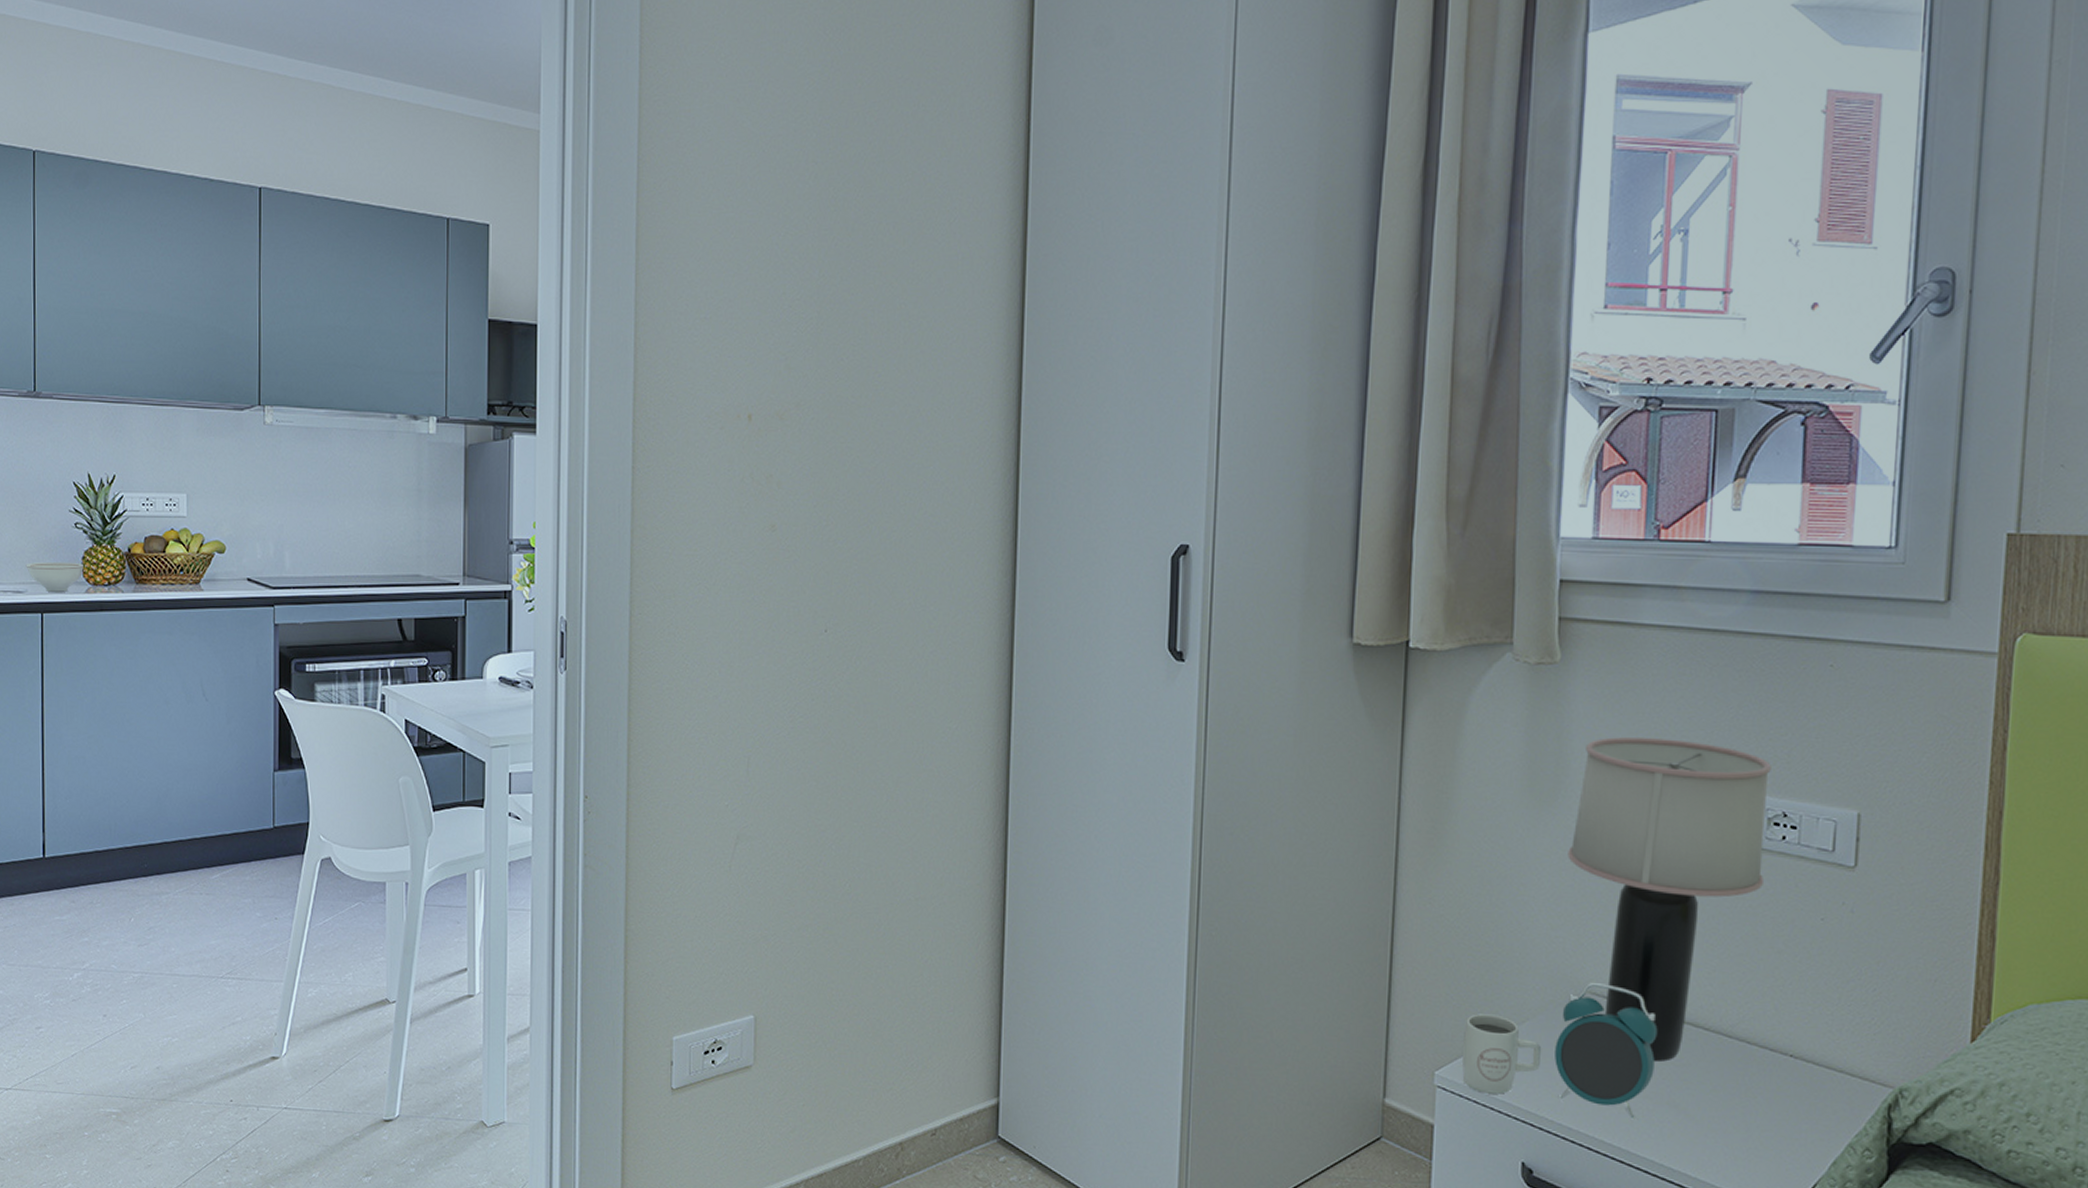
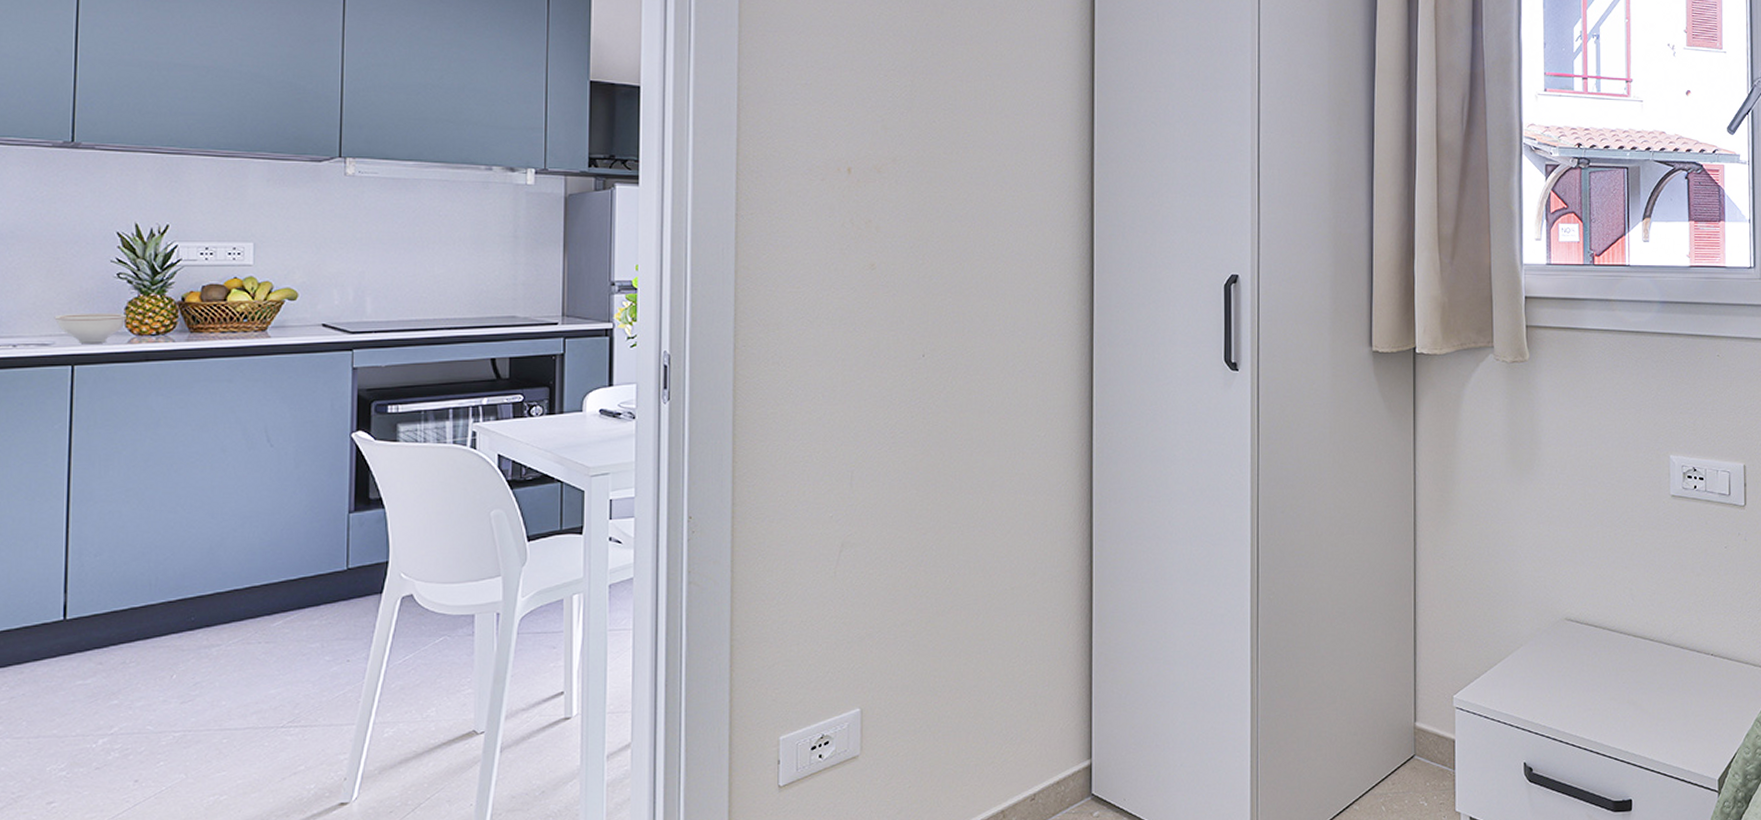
mug: present [1461,1014,1542,1094] -> none [1473,644,1534,709]
alarm clock: present [1555,983,1658,1123] -> none [1543,611,1617,720]
table lamp: present [1568,737,1771,1063] -> none [1543,416,1684,670]

